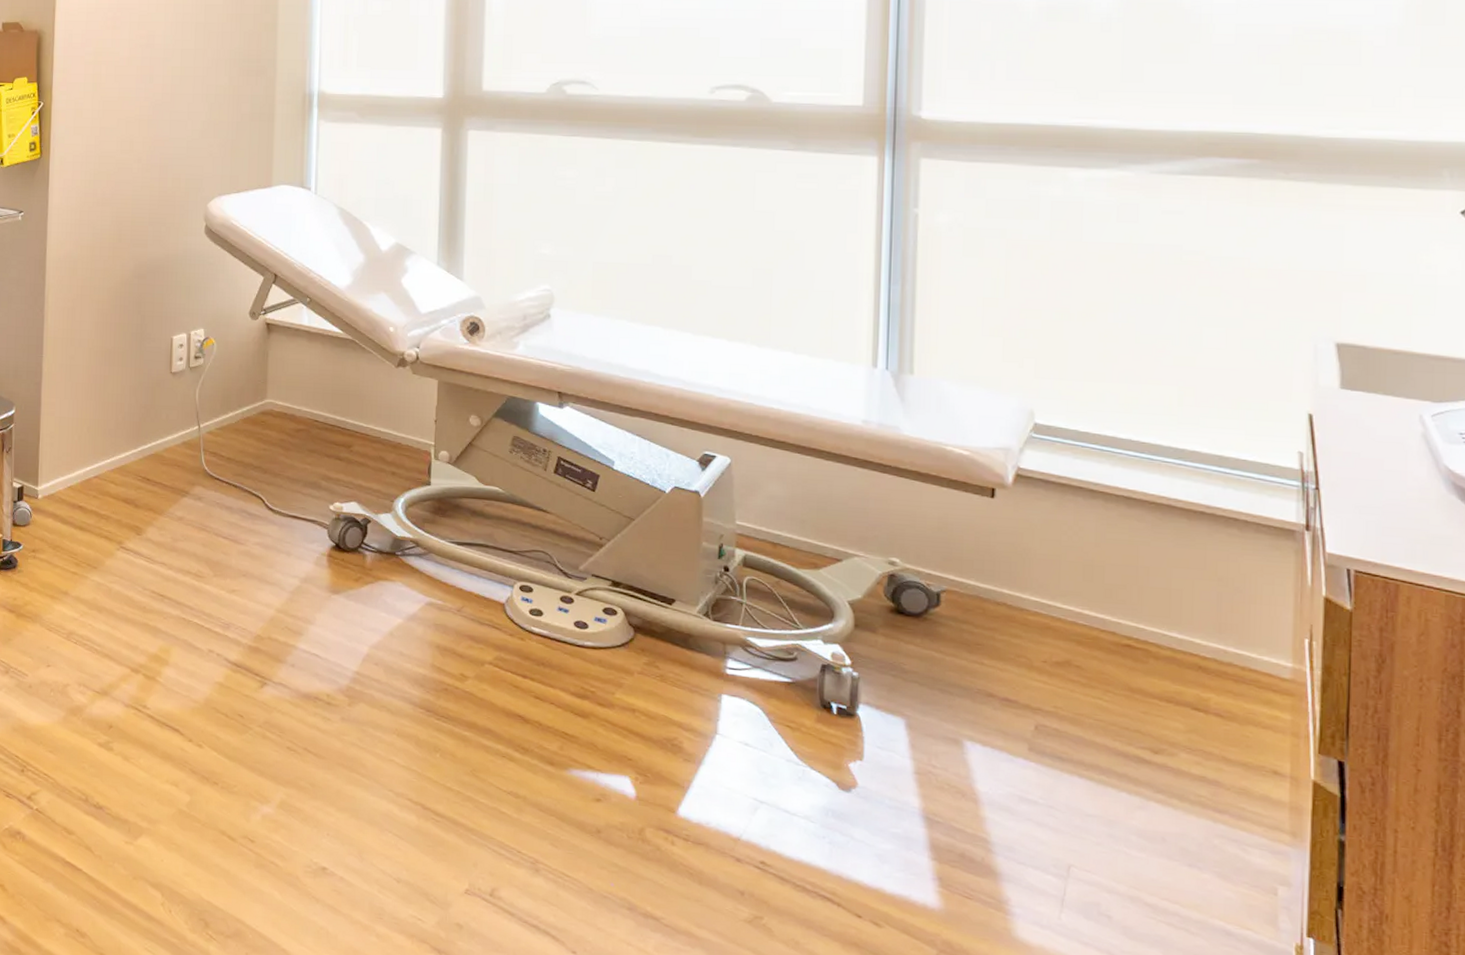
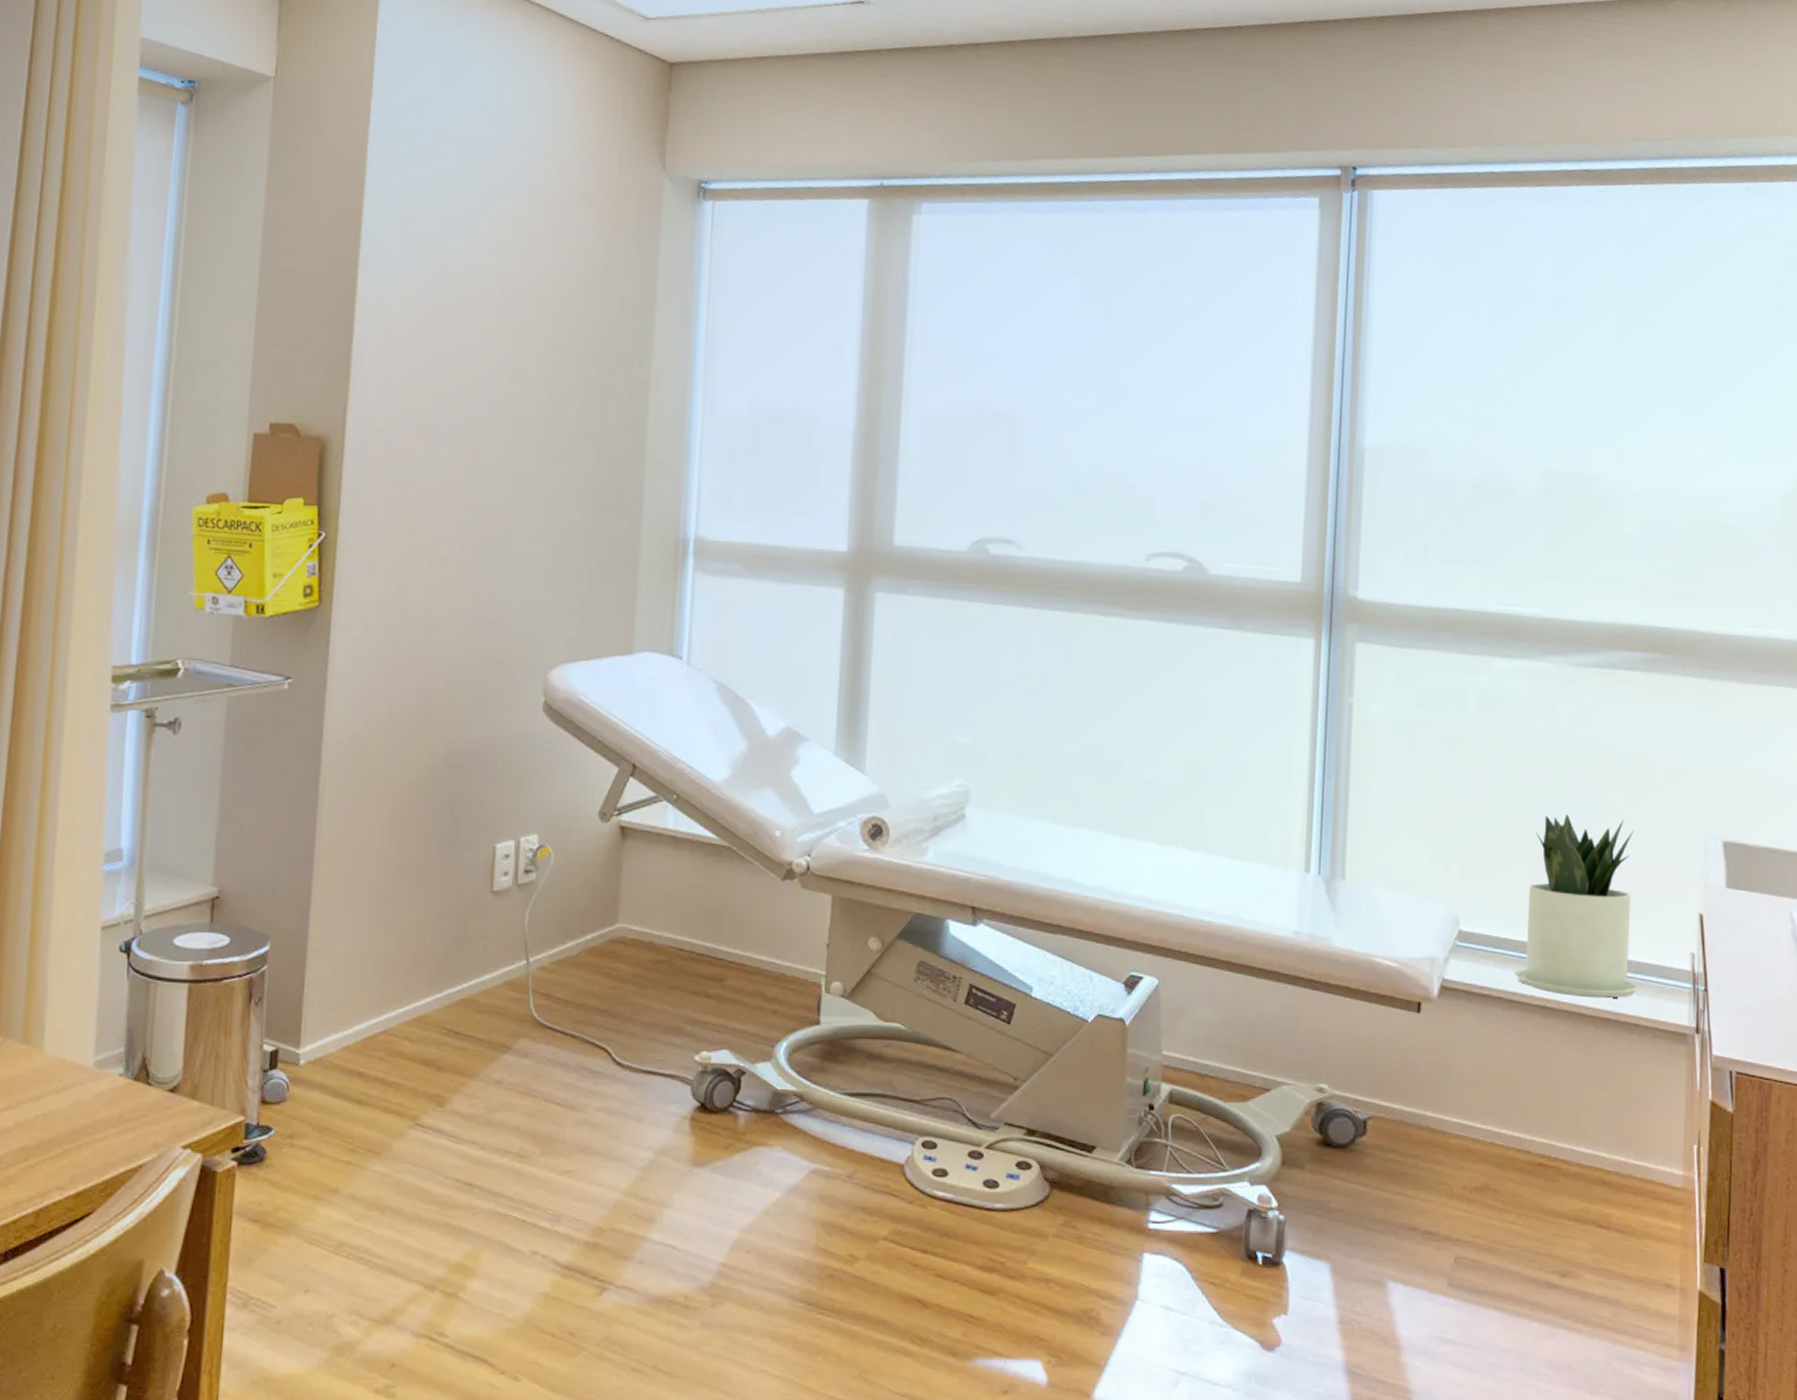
planter: none [1096,316,1238,493] -> present [1514,814,1639,999]

